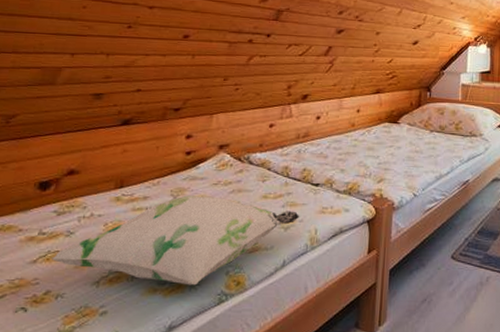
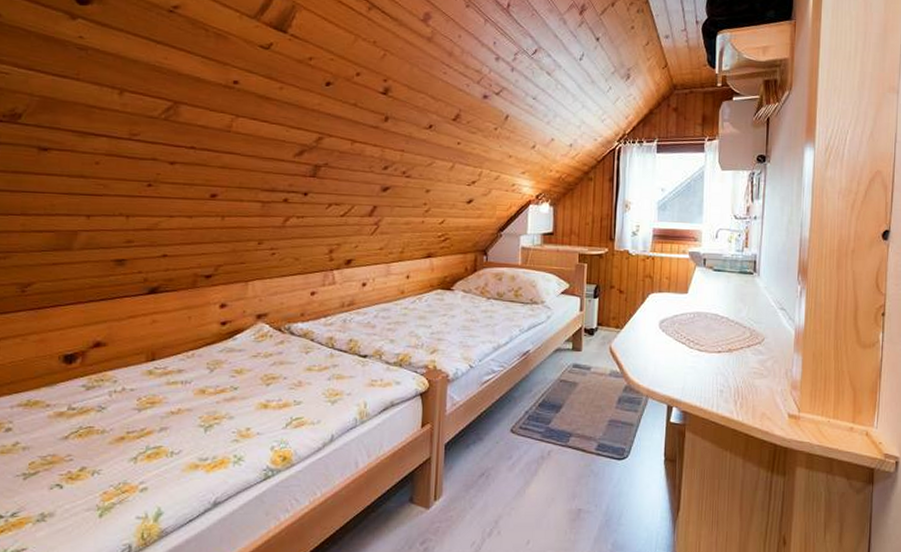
decorative pillow: present [51,195,300,286] -> none [83,368,348,461]

